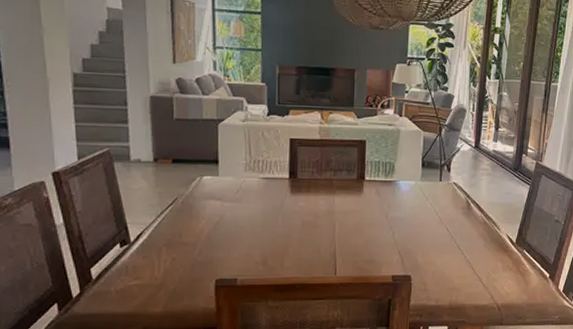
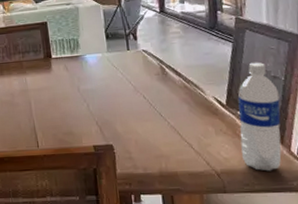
water bottle: none [520,205,558,306] -> present [238,62,282,172]

